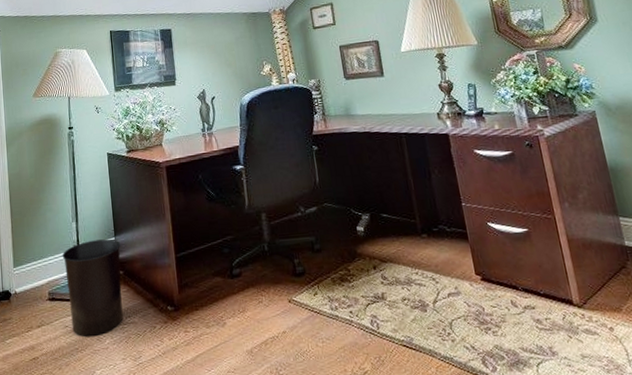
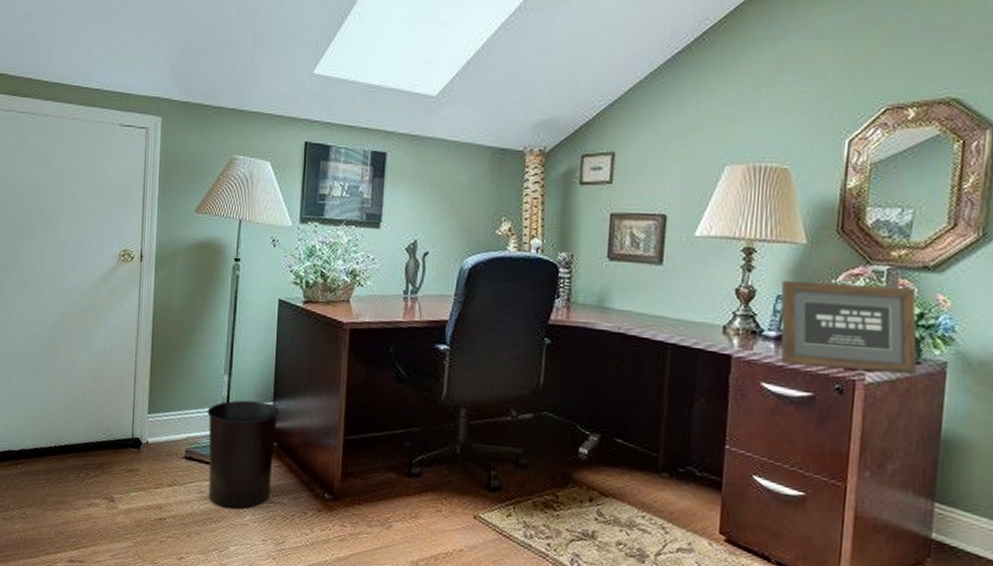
picture frame: none [468,62,577,133] -> present [780,280,917,375]

